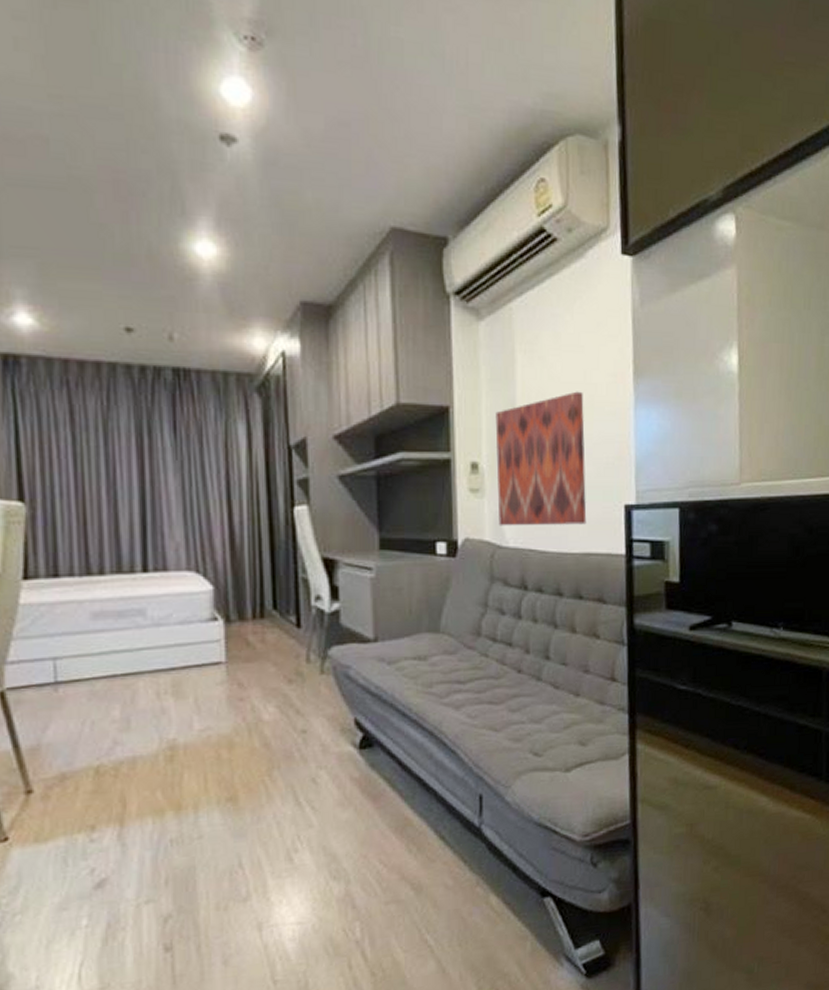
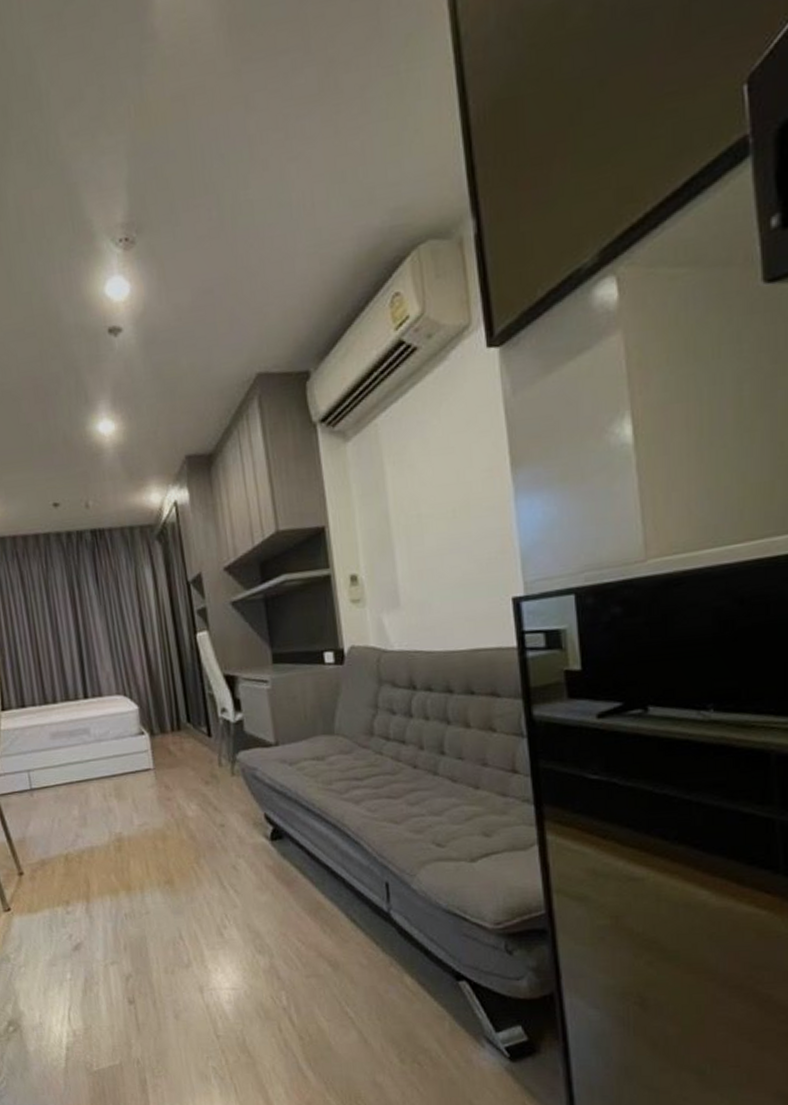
wall art: present [495,391,587,526] -> none [370,492,472,632]

